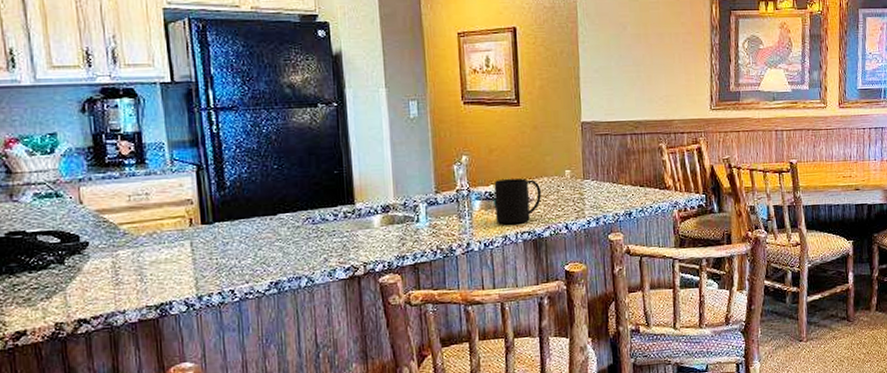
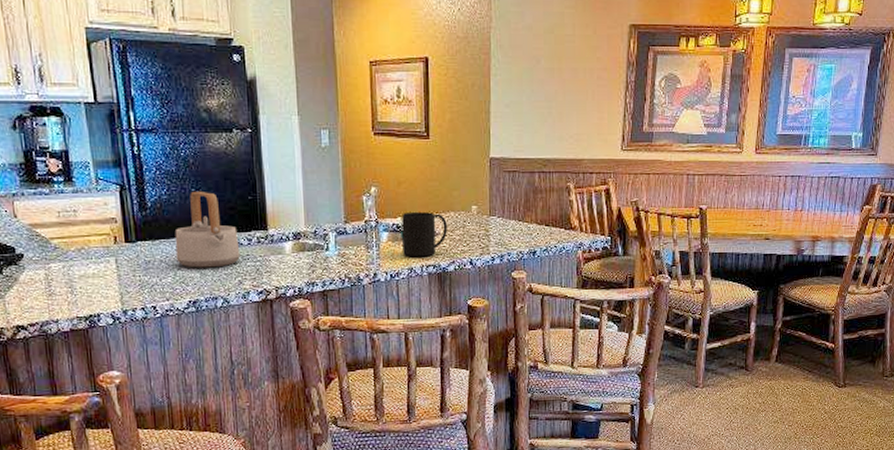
teapot: none [255,167,326,248] -> present [175,190,240,268]

